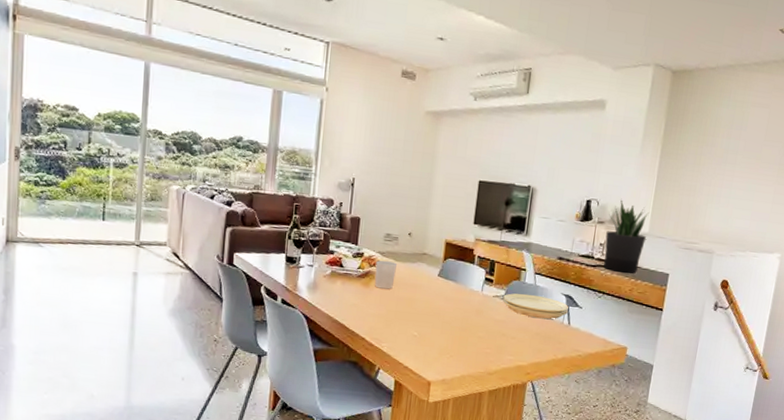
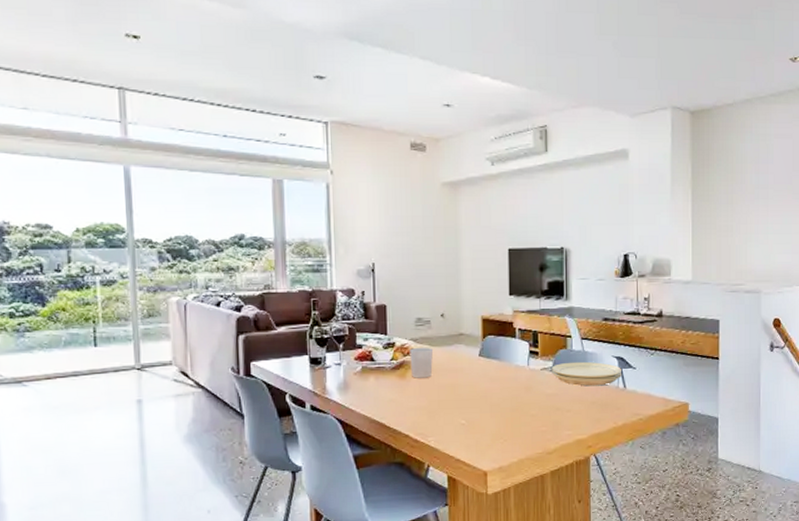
planter: present [603,198,650,274] -> none [649,248,690,326]

